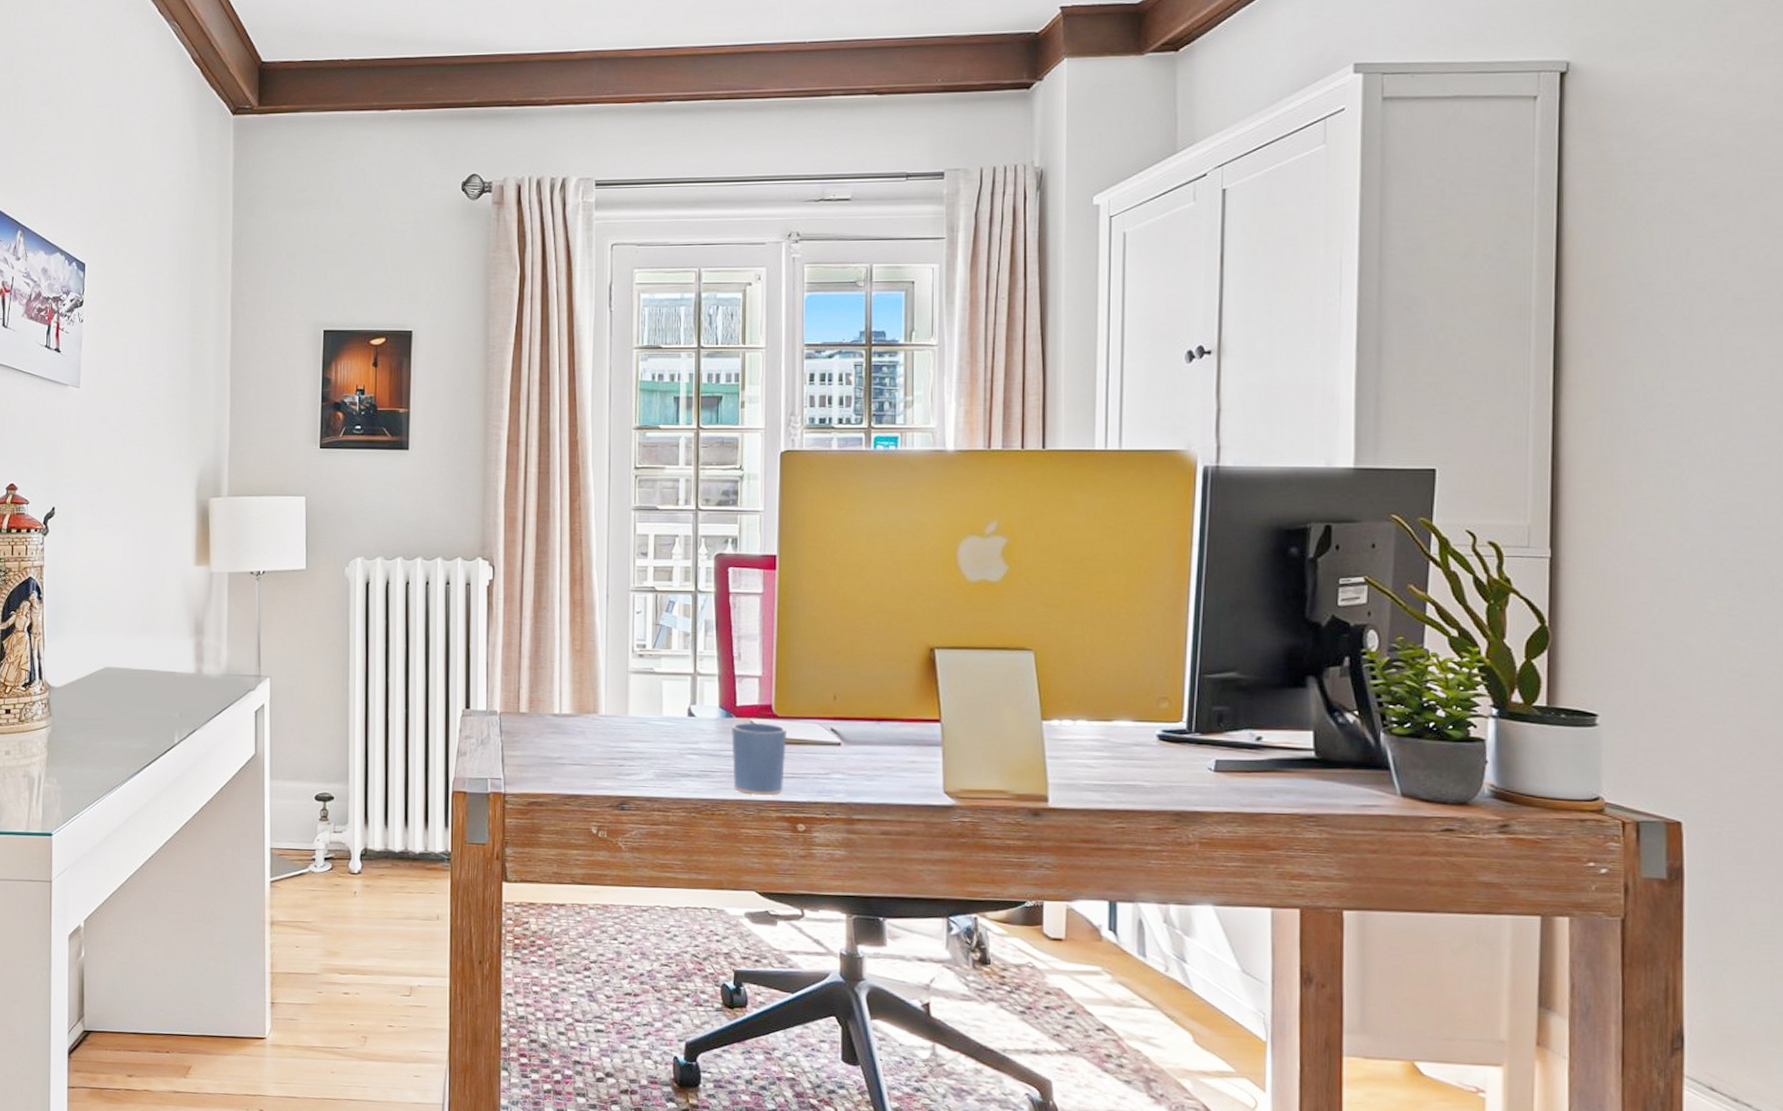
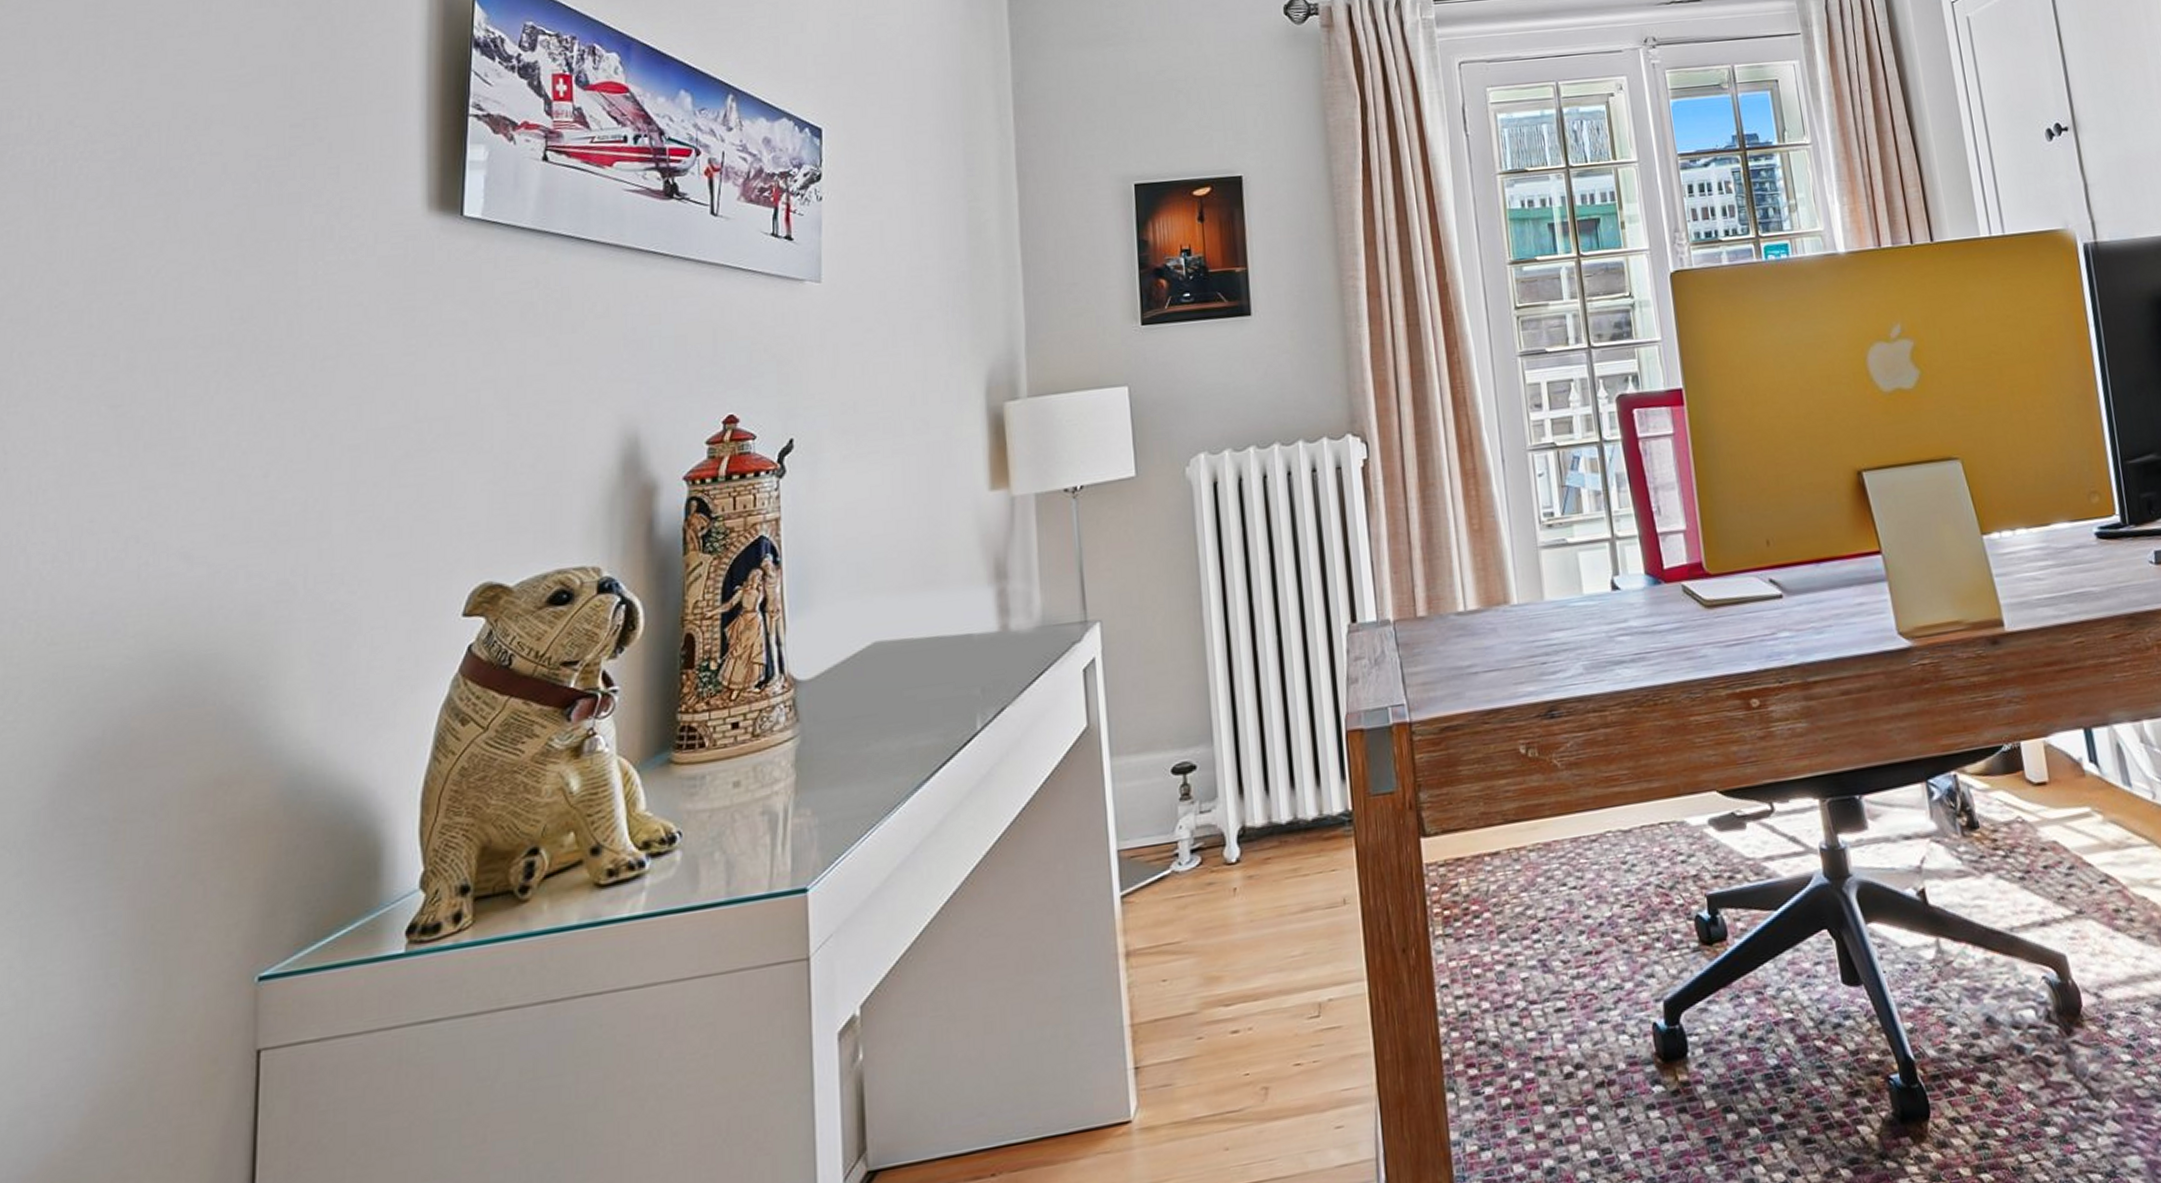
mug: present [731,723,787,796] -> none [1662,584,1729,673]

